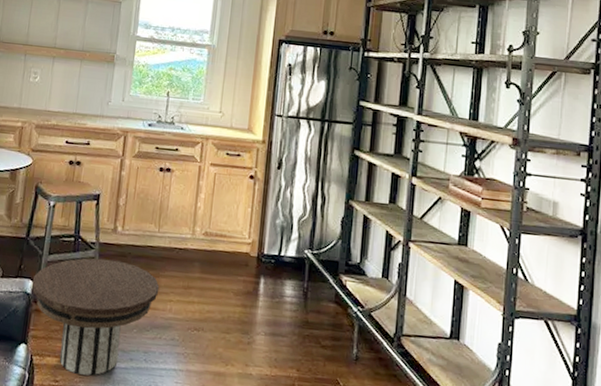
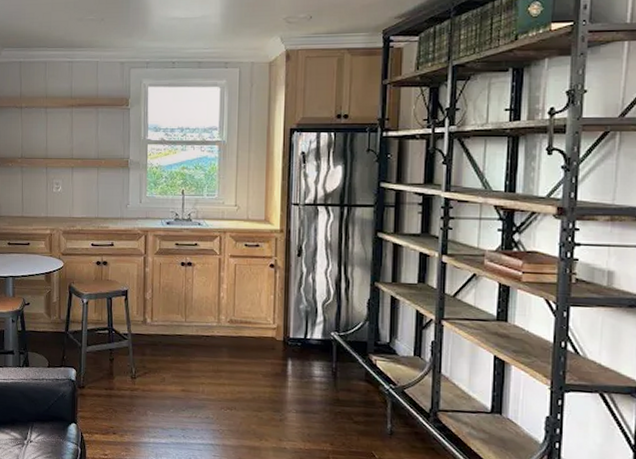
side table: present [32,258,160,376] -> none [76,347,191,450]

